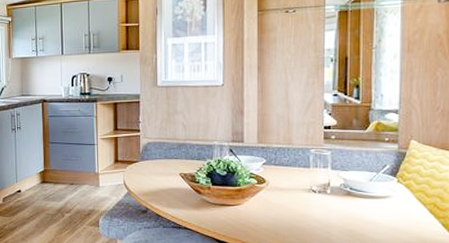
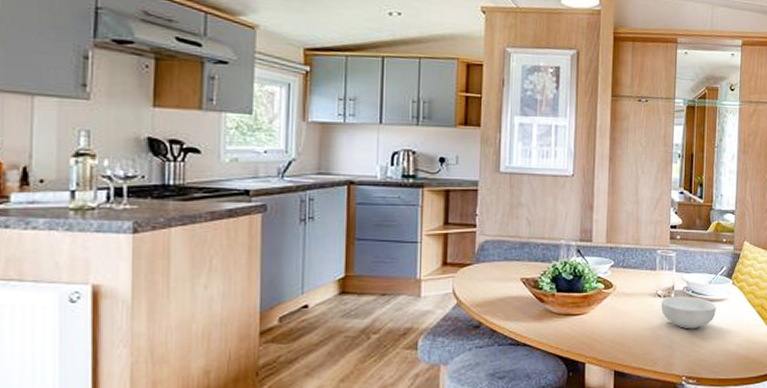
cereal bowl: none [316,192,379,224] -> present [661,296,716,329]

